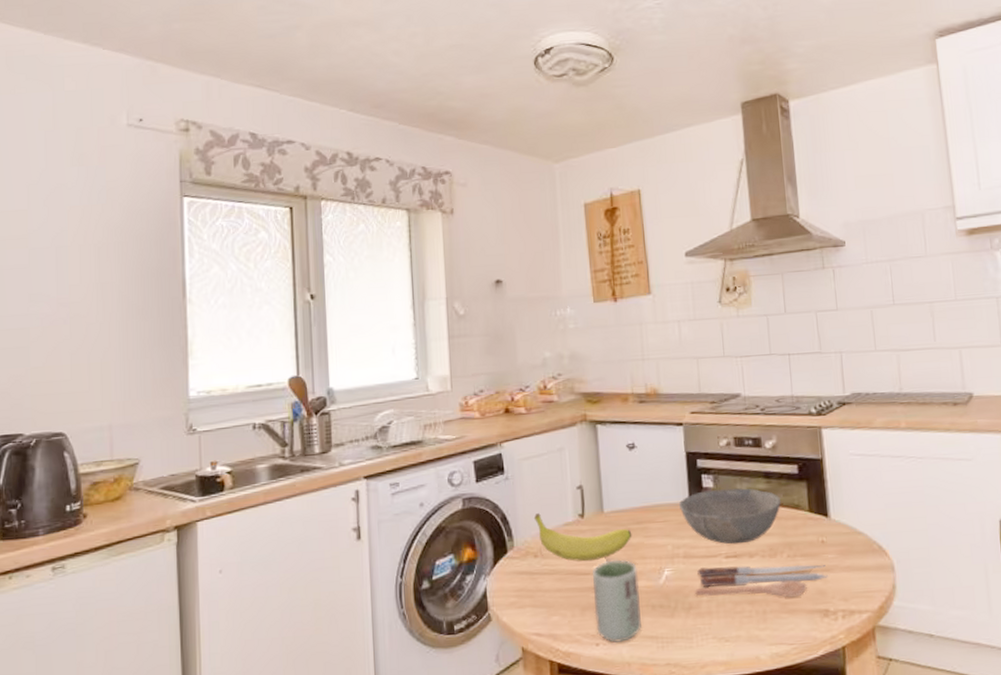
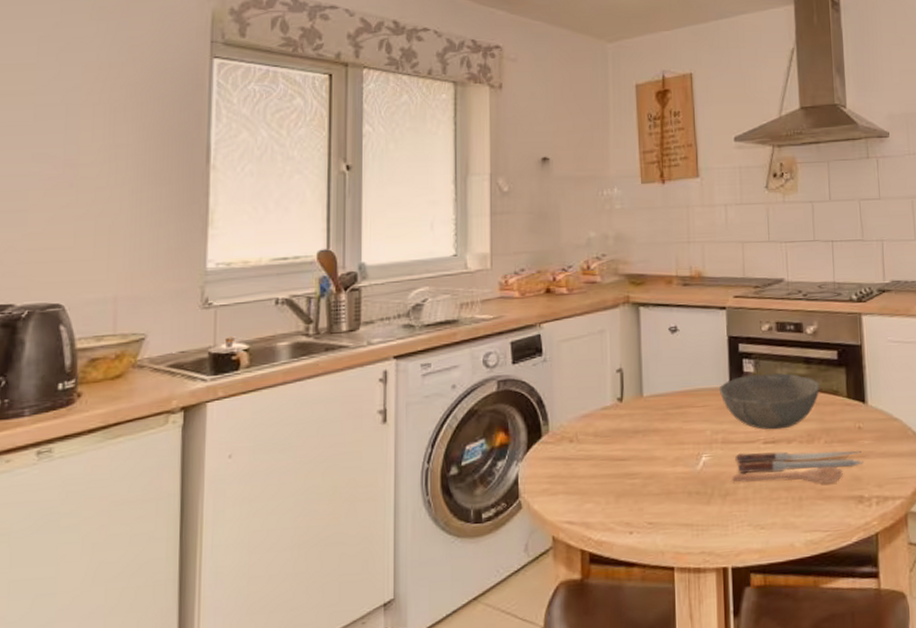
fruit: present [533,513,632,561] -> none [570,397,671,447]
cup: present [593,560,641,643] -> none [629,445,677,531]

